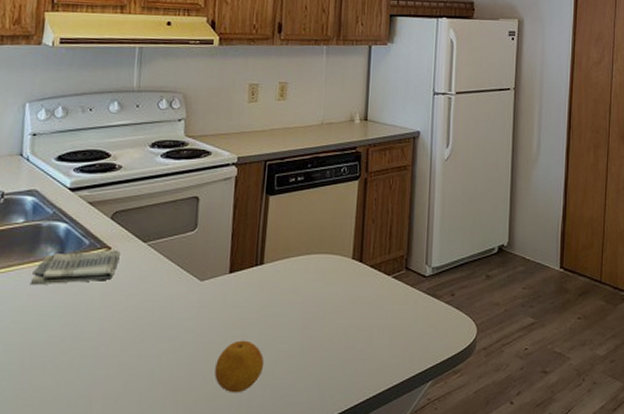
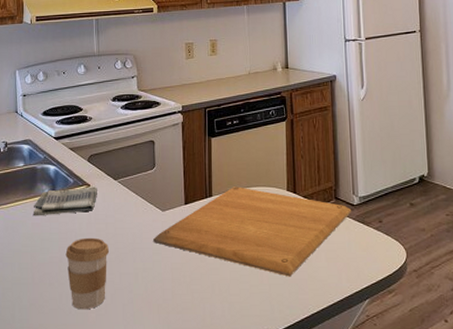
coffee cup: none [69,312,128,401] -> present [65,237,109,310]
chopping board: none [186,253,423,357] -> present [153,186,352,277]
fruit: present [214,340,265,393] -> none [181,261,221,307]

